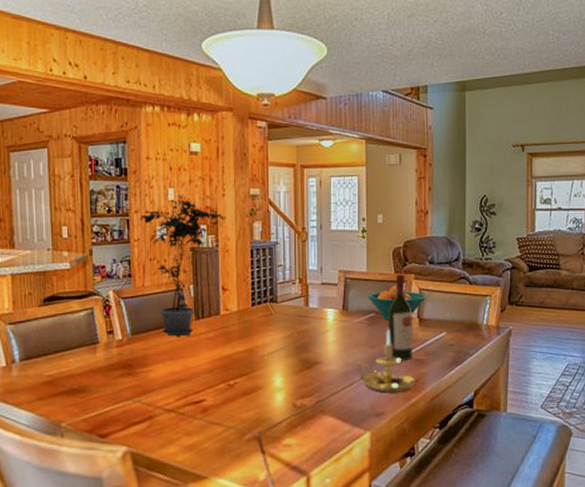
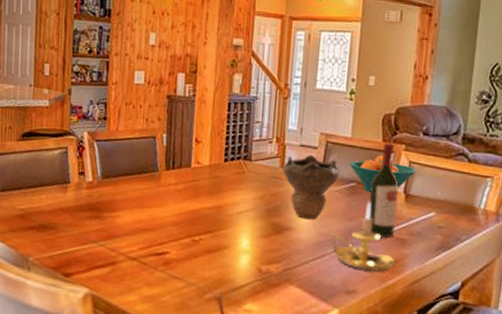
potted plant: present [140,195,226,336] -> none [120,40,205,186]
decorative bowl: none [306,291,359,352] -> present [281,154,339,220]

